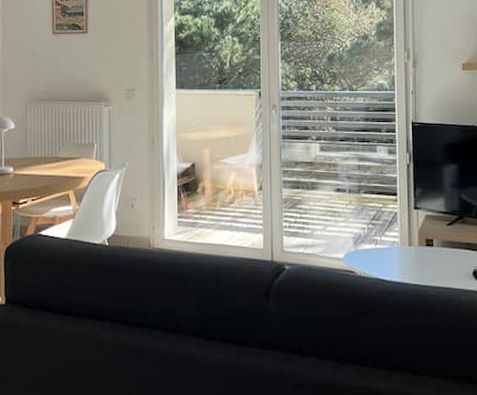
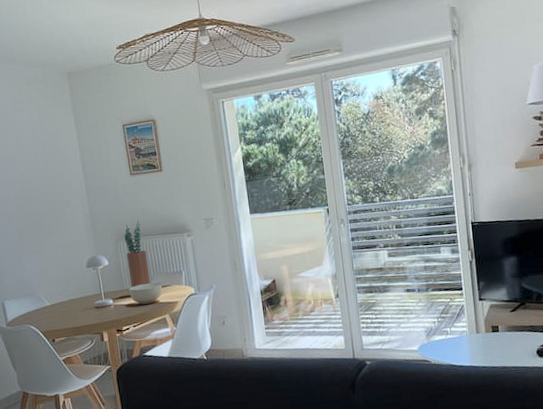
bowl: none [32,153,71,176] -> present [128,282,163,305]
vase: none [35,83,59,156] -> present [124,220,151,288]

